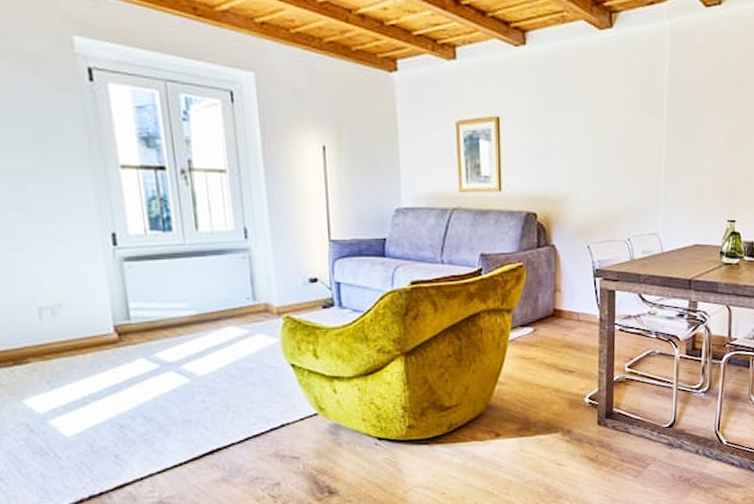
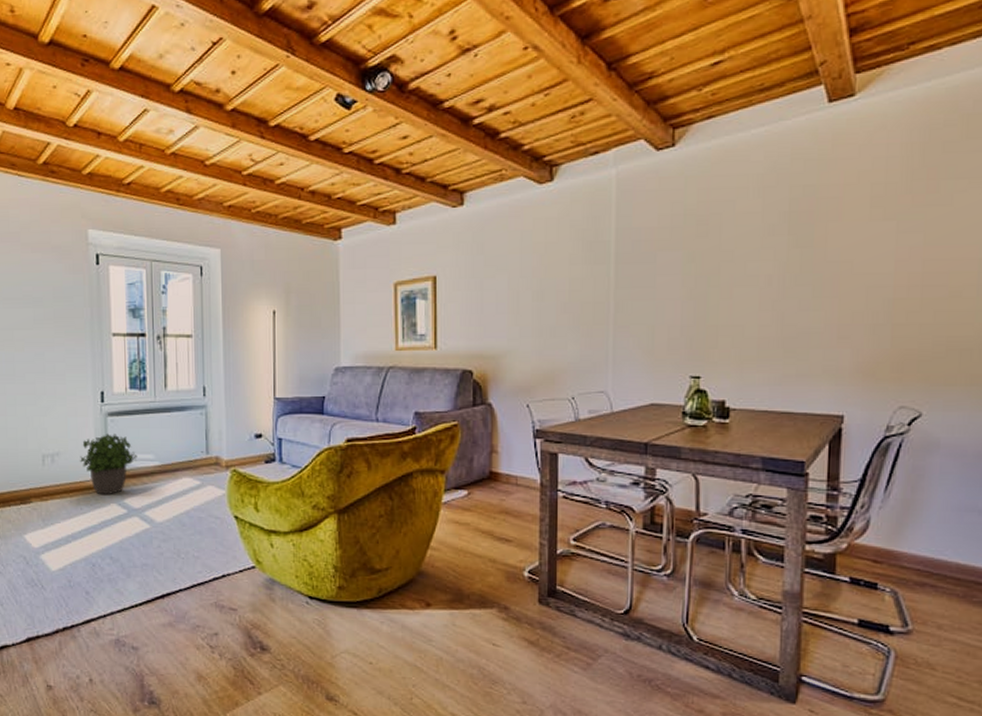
potted plant: none [91,281,168,350] -> present [80,434,138,495]

